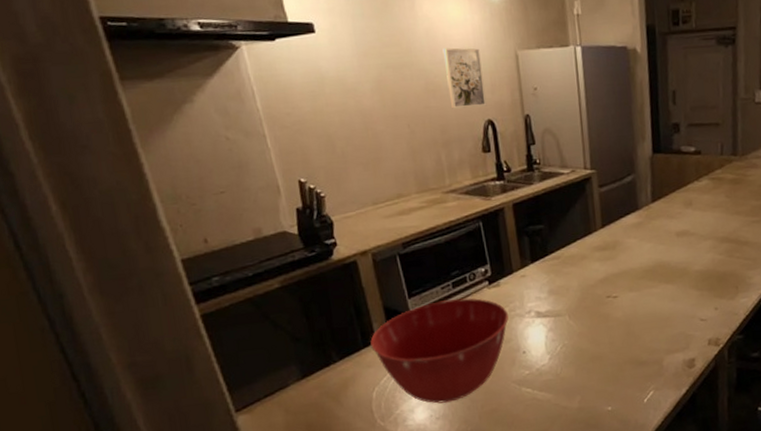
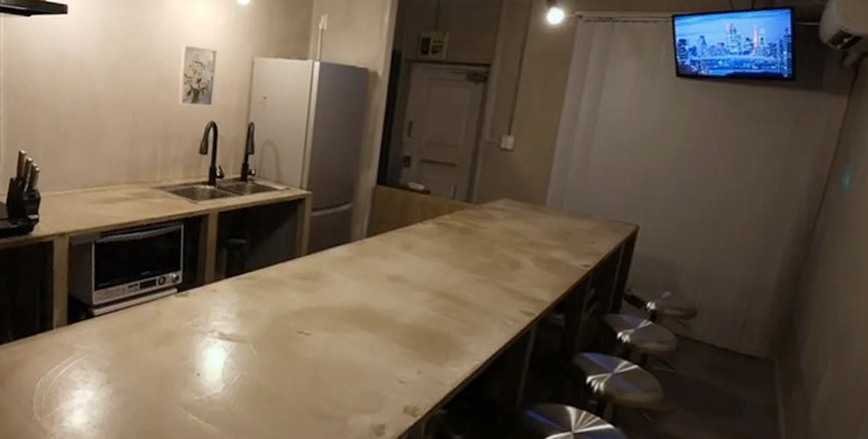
mixing bowl: present [370,298,509,404] -> none [47,299,190,412]

